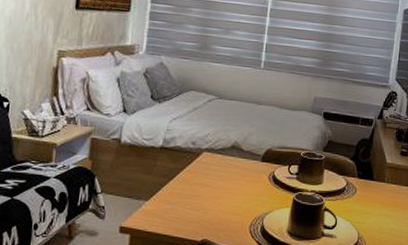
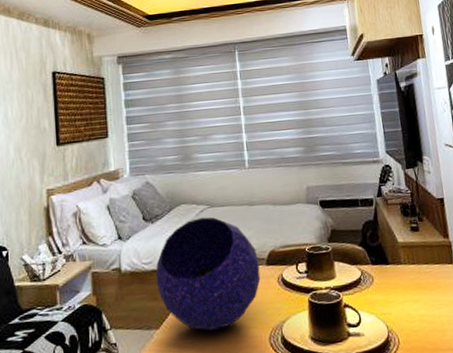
decorative orb: none [153,106,255,210] -> present [155,217,261,331]

